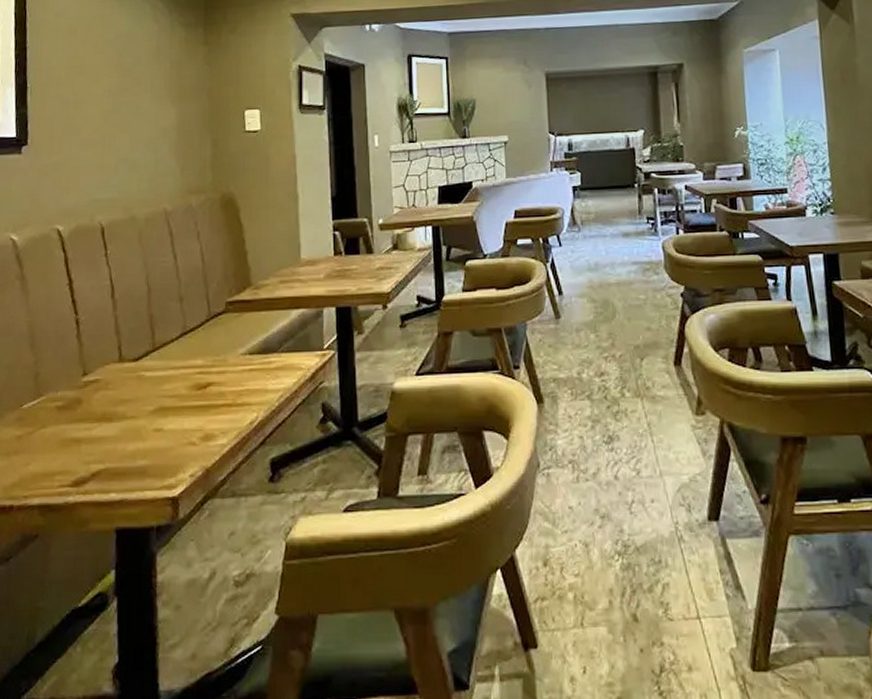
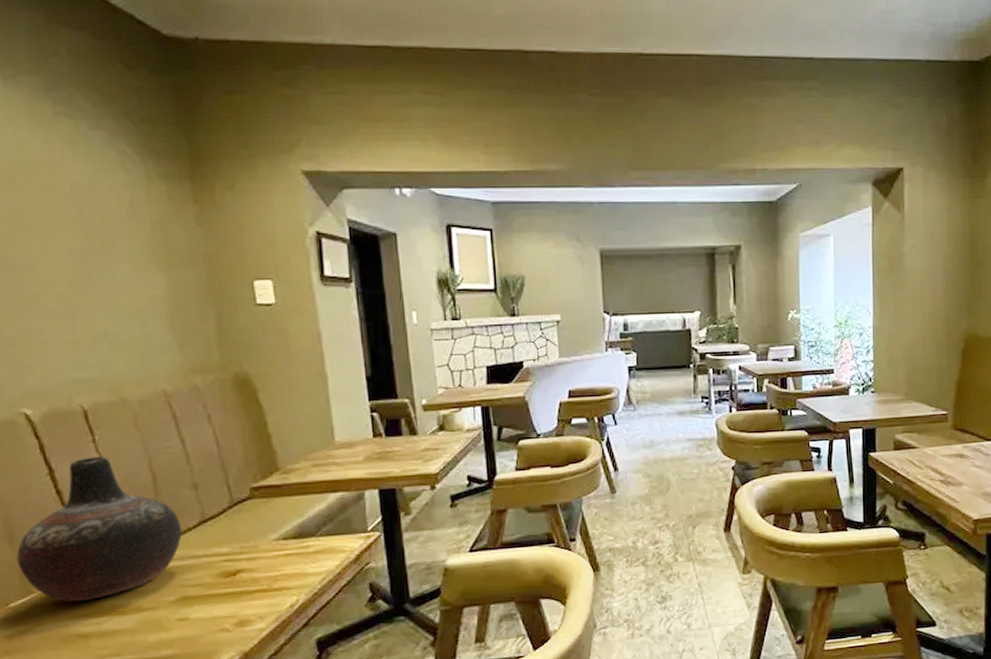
vase: none [34,269,166,406] -> present [16,456,182,602]

